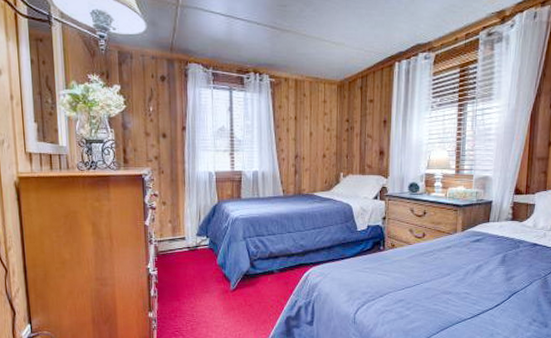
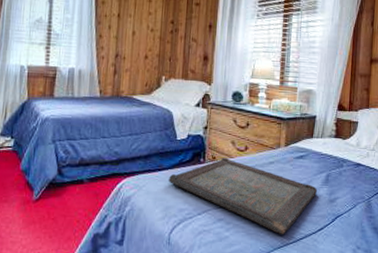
serving tray: none [352,245,494,311] -> present [169,158,318,234]

